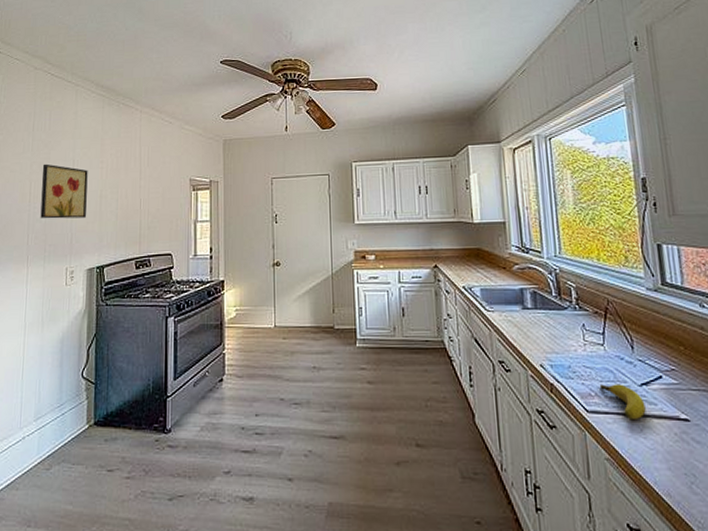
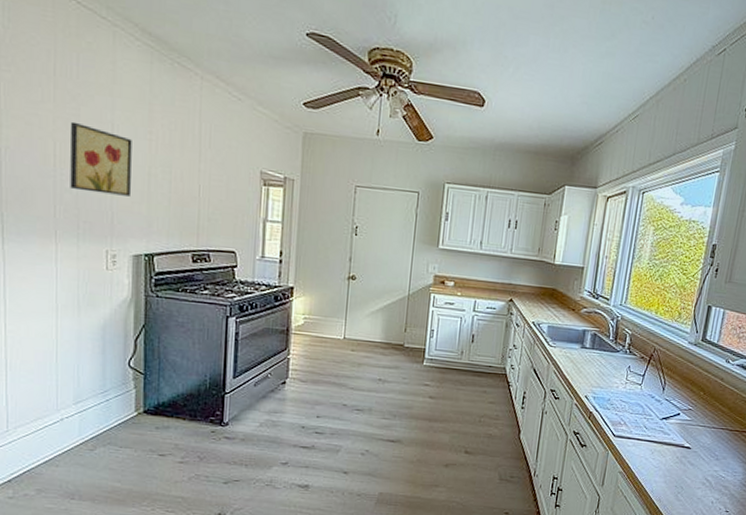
banana: present [599,384,646,419] -> none [629,415,661,444]

